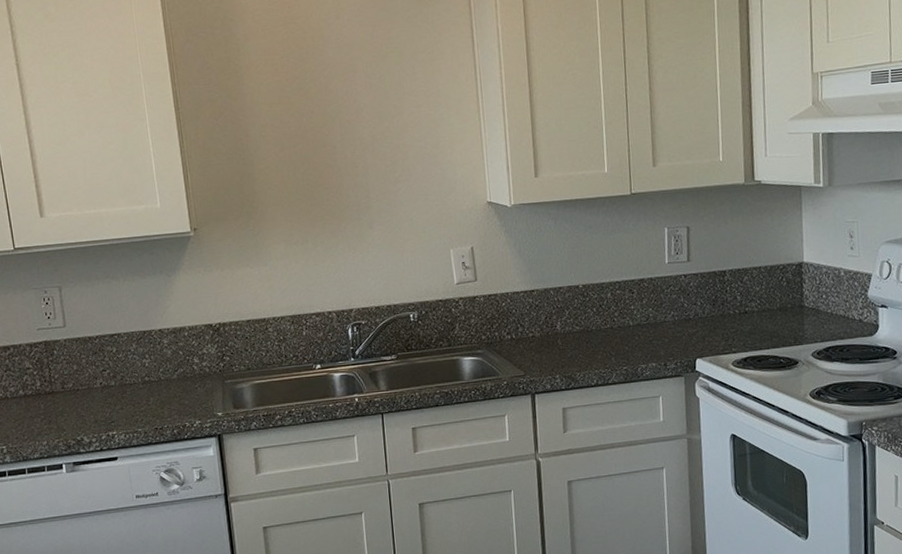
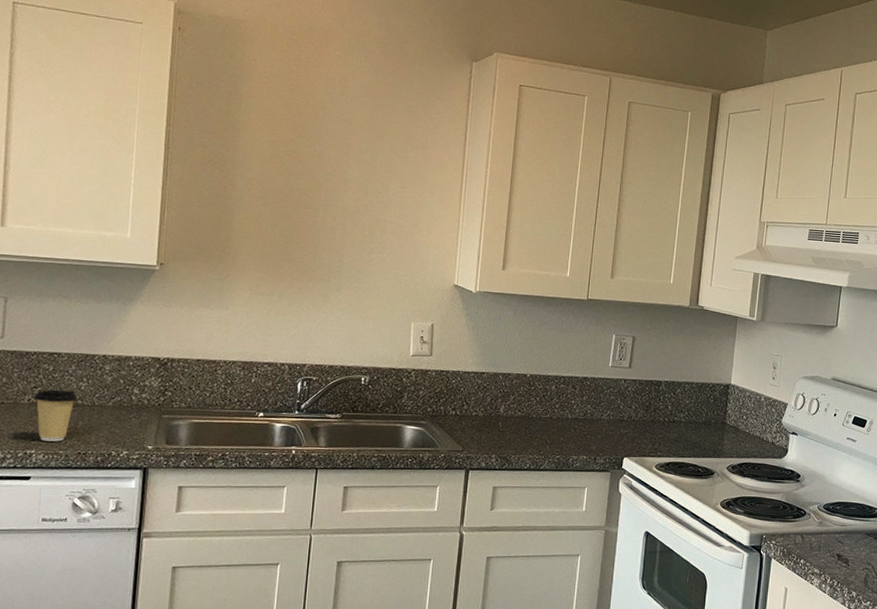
coffee cup: none [104,368,144,421] -> present [33,389,77,442]

